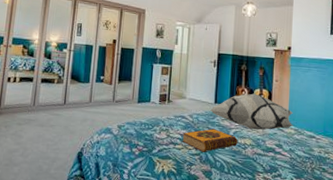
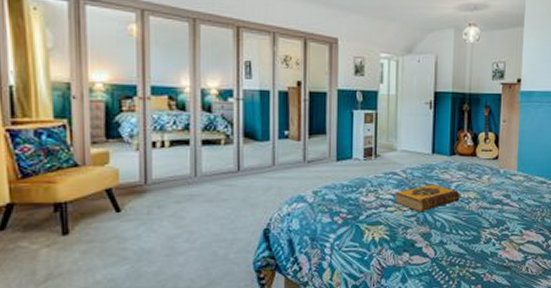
decorative pillow: present [210,93,293,130] -> none [427,138,523,181]

